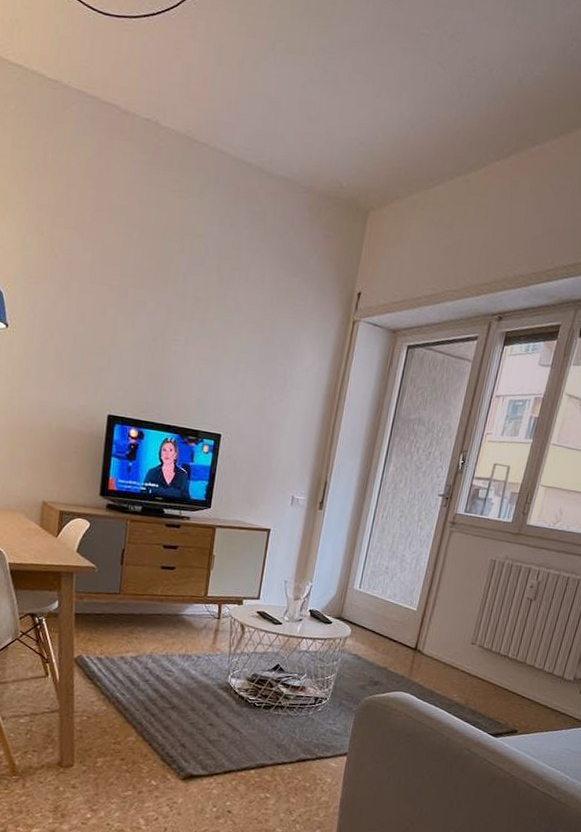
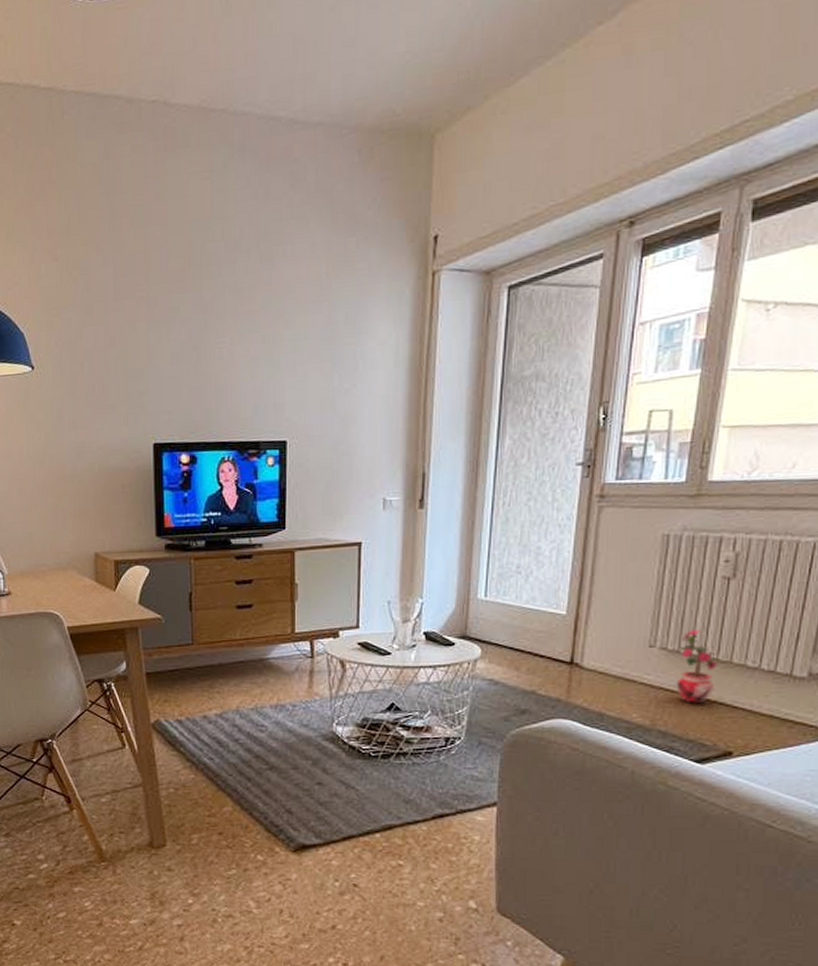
potted plant: none [486,634,518,692] -> present [676,629,720,704]

